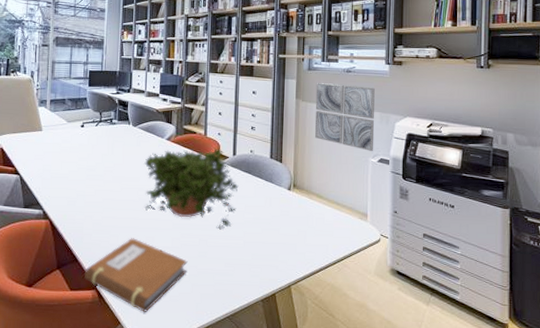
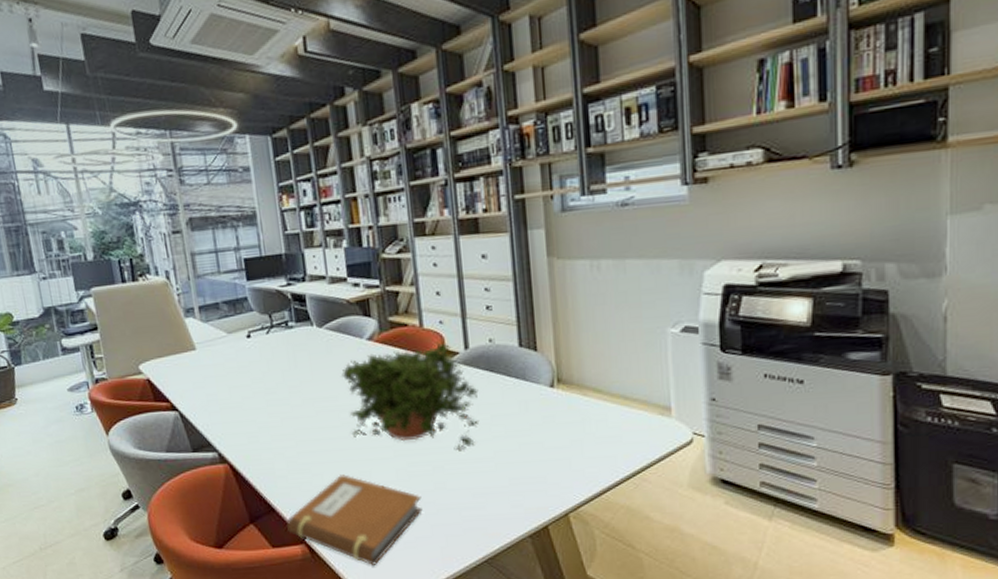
wall art: present [314,82,375,151] -> none [575,223,674,318]

